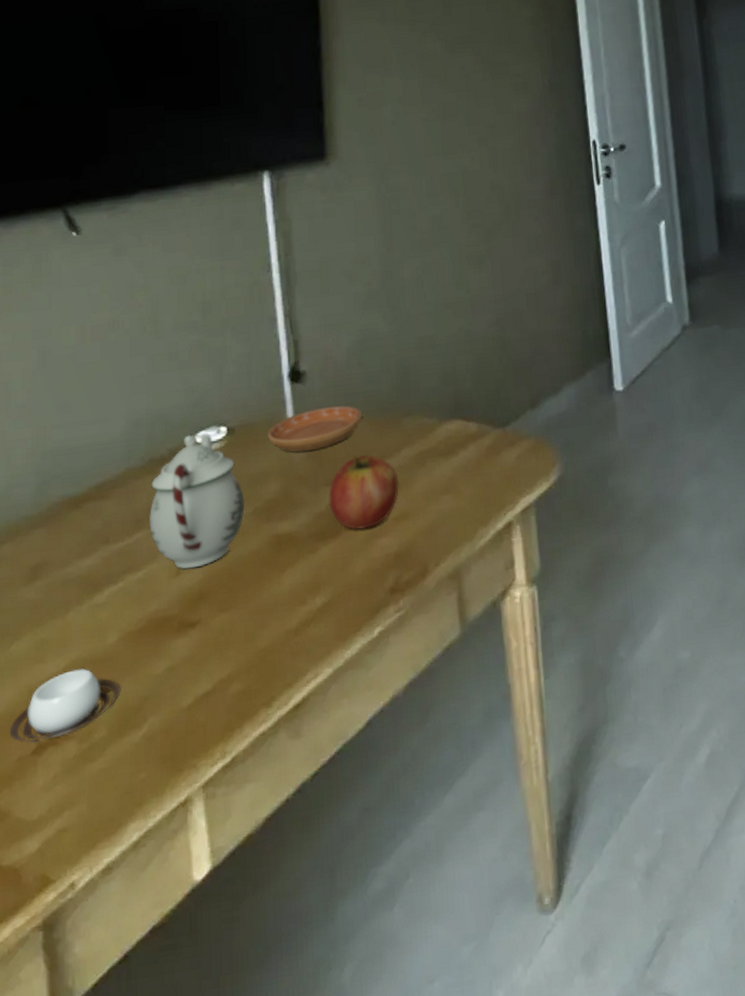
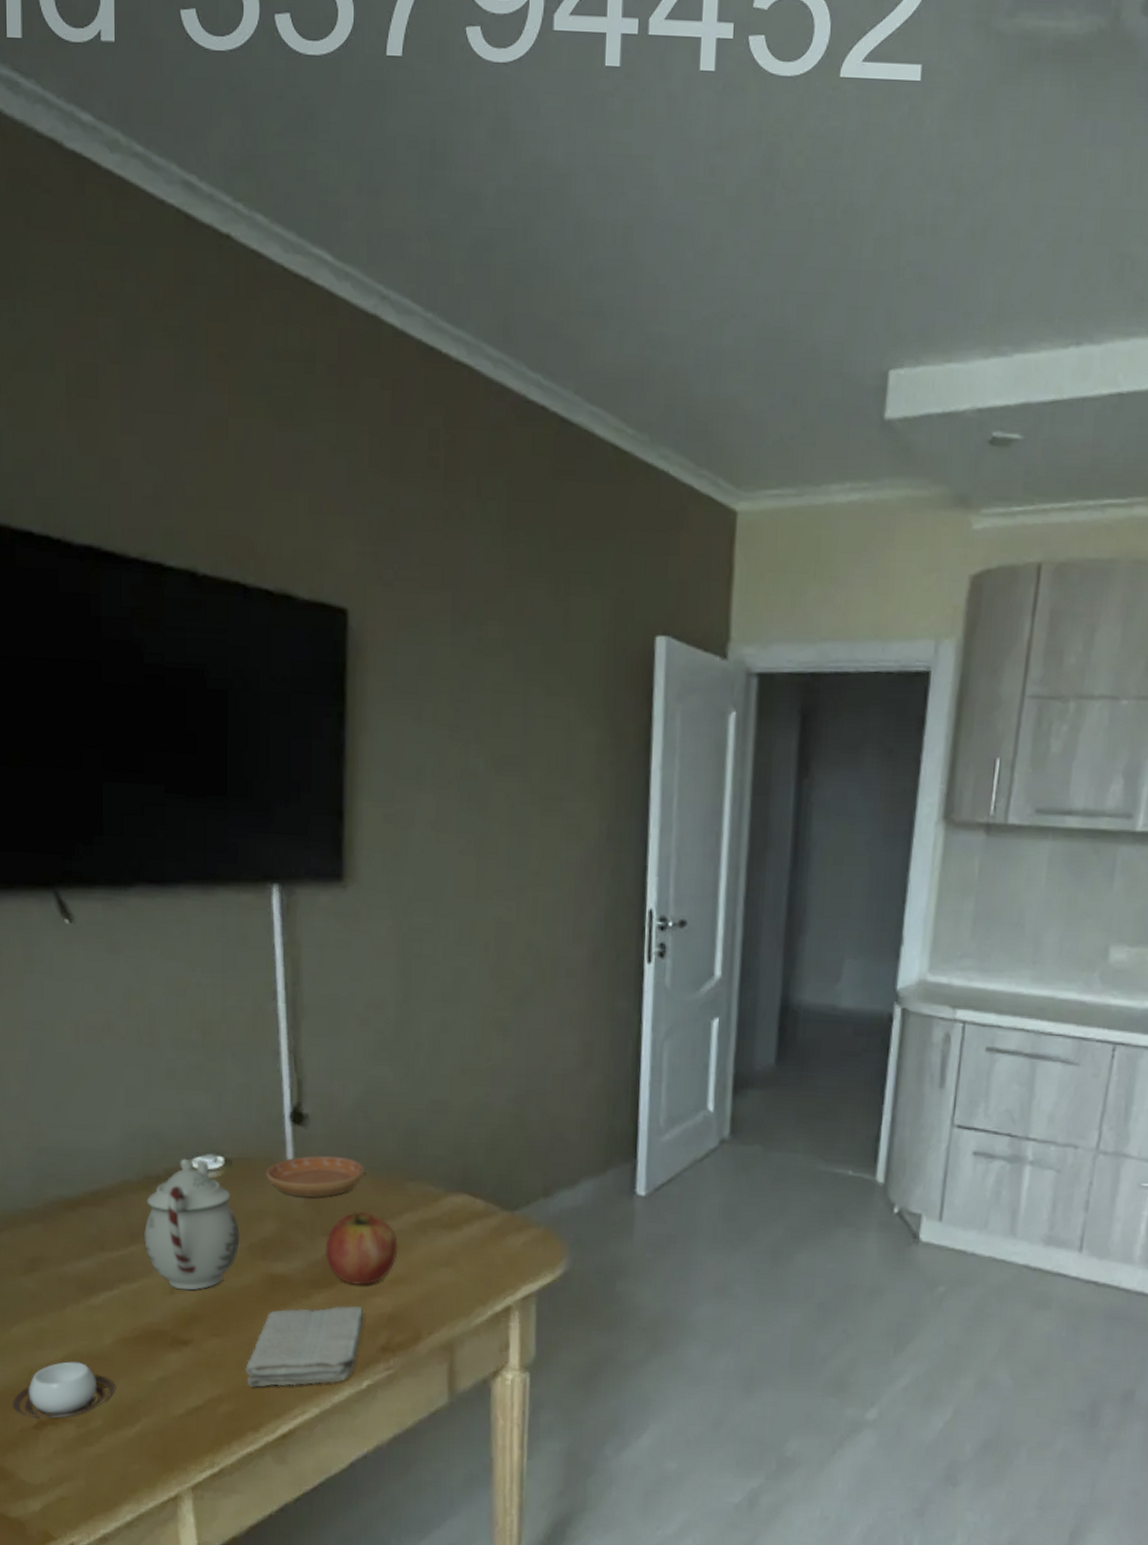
washcloth: none [255,551,371,659] -> present [245,1306,364,1387]

